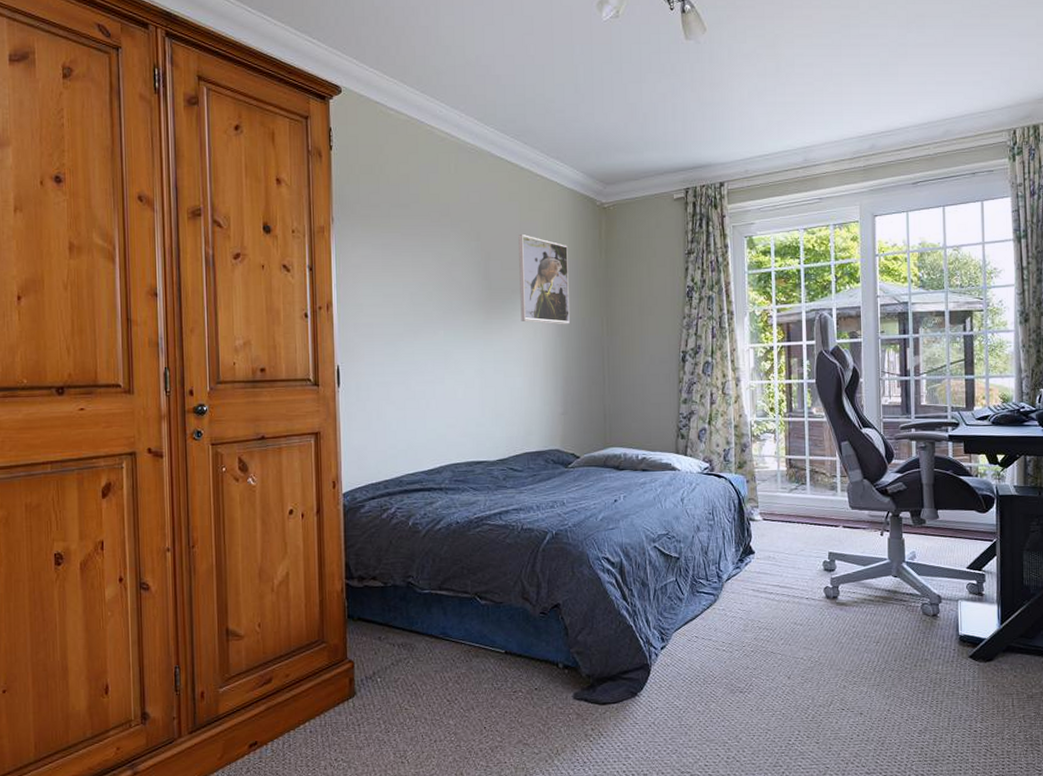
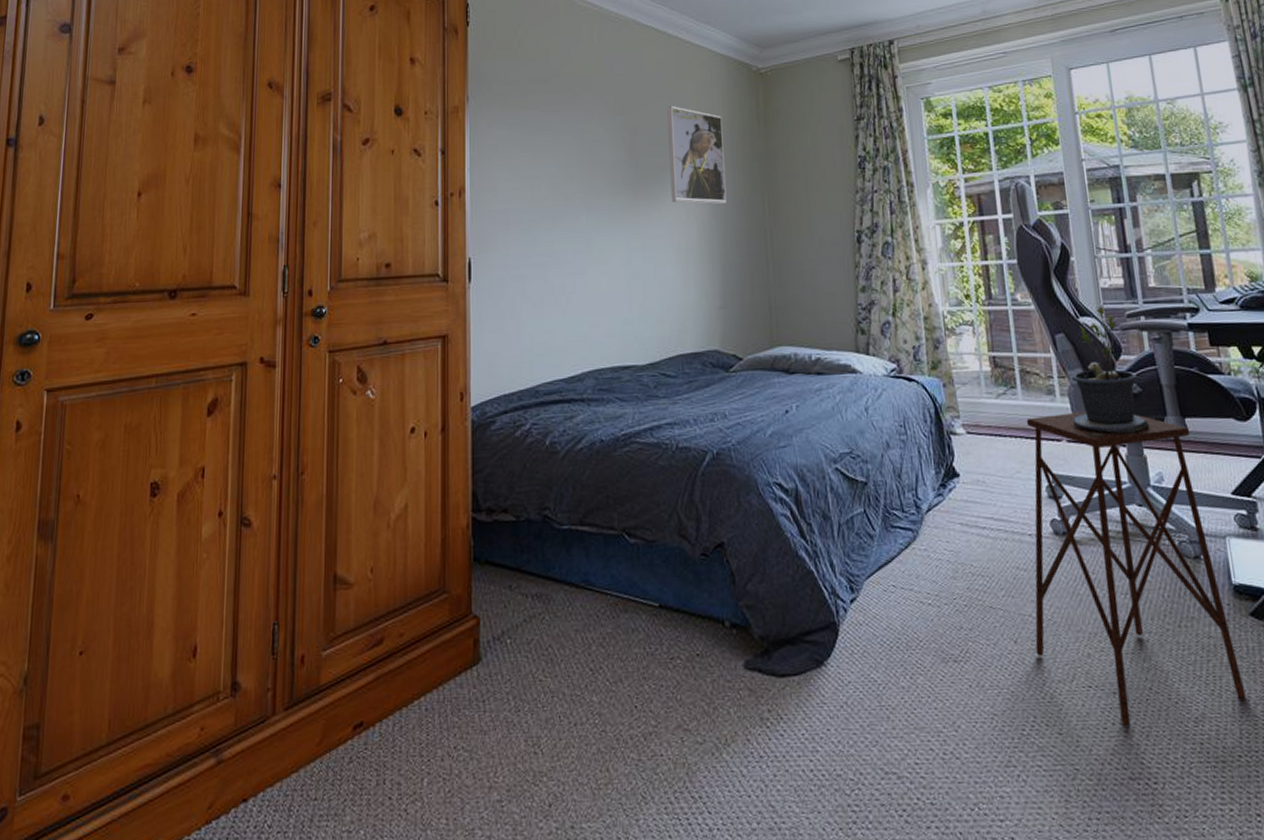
side table: none [804,504,959,736] -> present [1026,412,1246,725]
potted plant: none [849,420,909,524] -> present [1071,306,1150,437]

